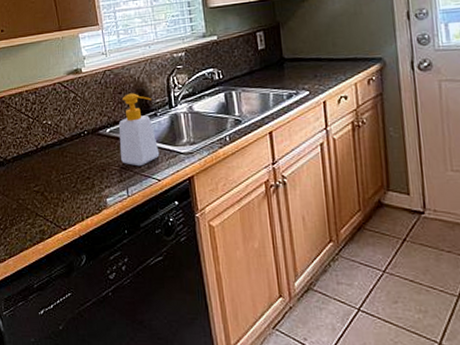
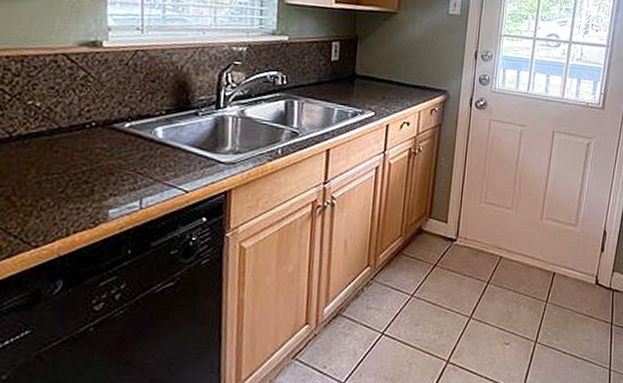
soap bottle: present [119,93,160,166] -> none [139,83,196,173]

